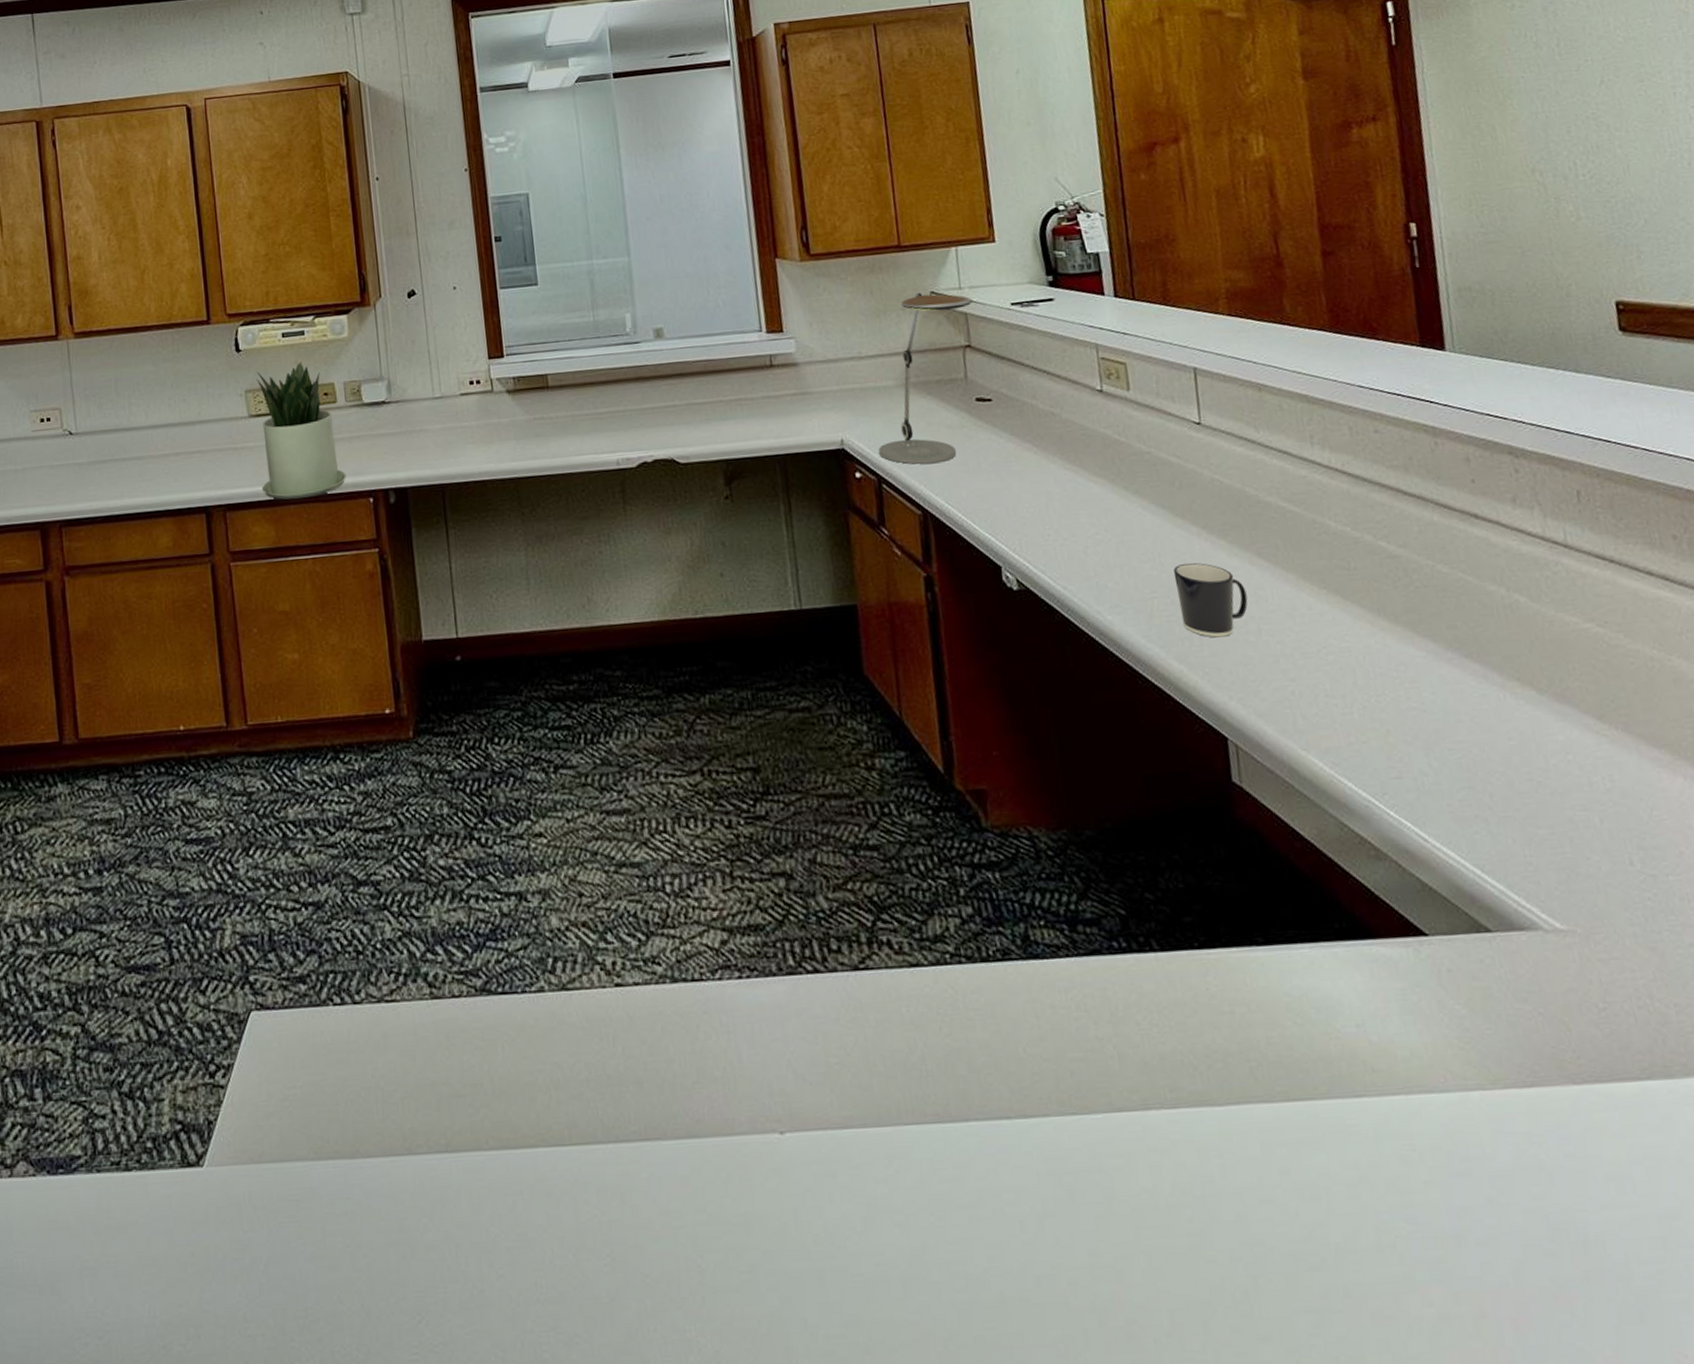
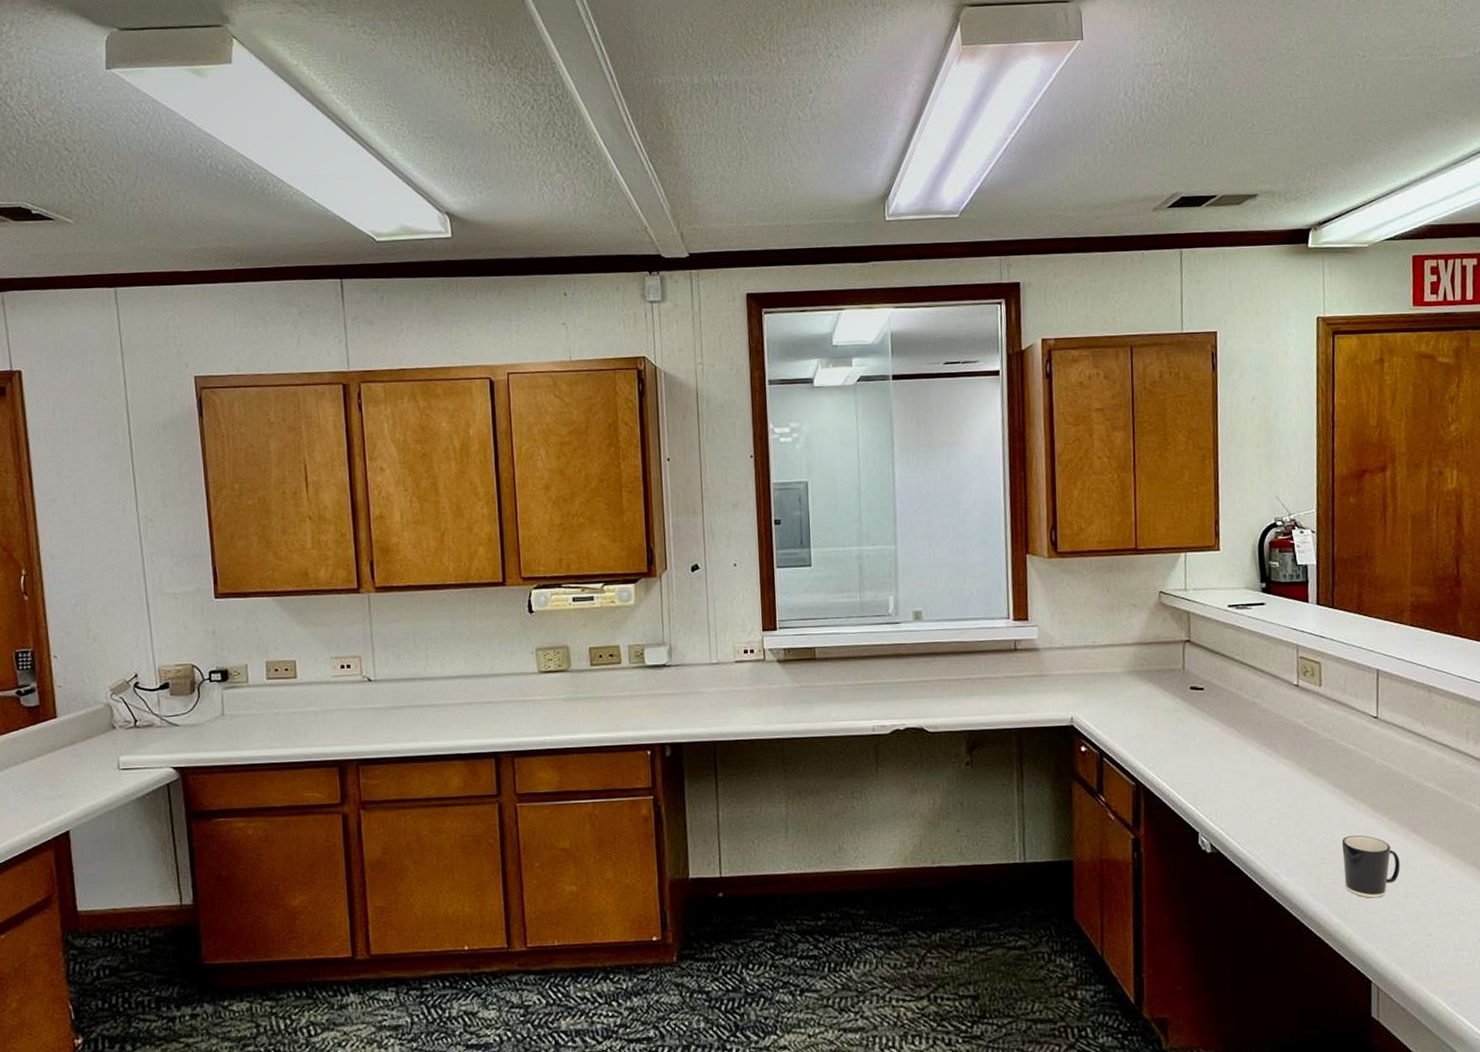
planter: present [256,361,346,500] -> none [547,624,627,749]
desk lamp: present [878,293,972,465] -> none [1103,592,1195,742]

